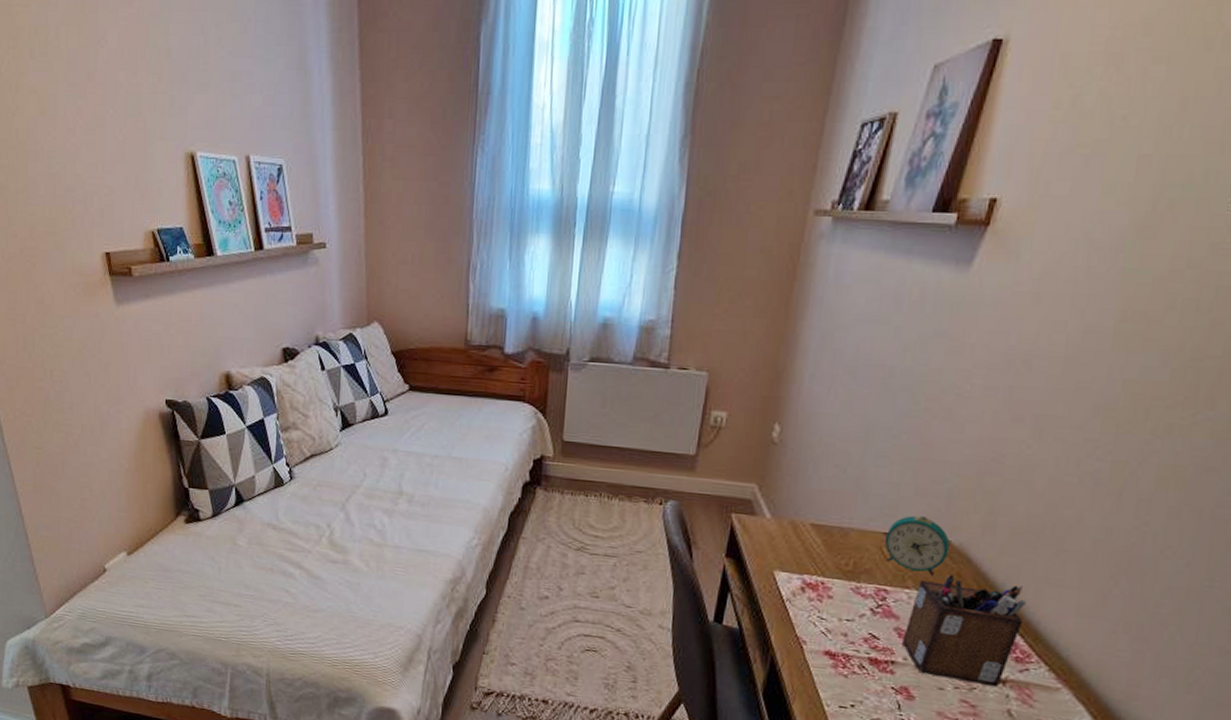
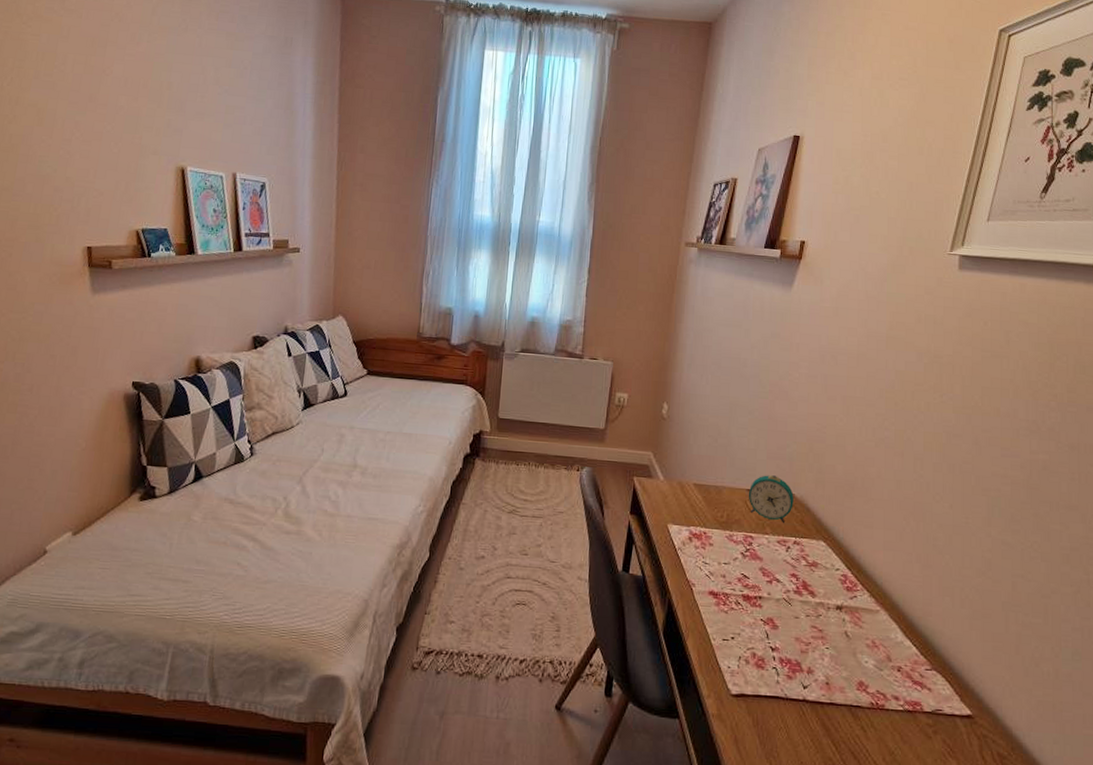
desk organizer: present [902,574,1026,686] -> none [766,521,850,612]

